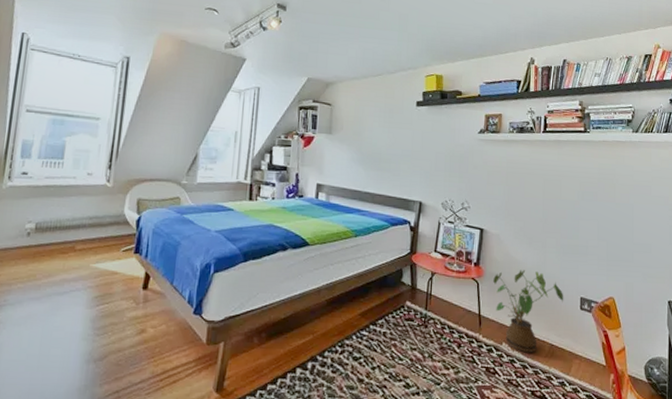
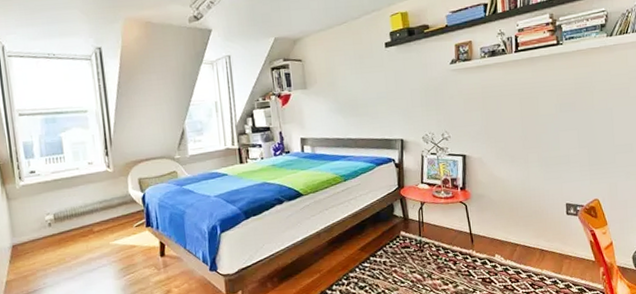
house plant: present [493,270,564,353] -> none [480,186,550,261]

